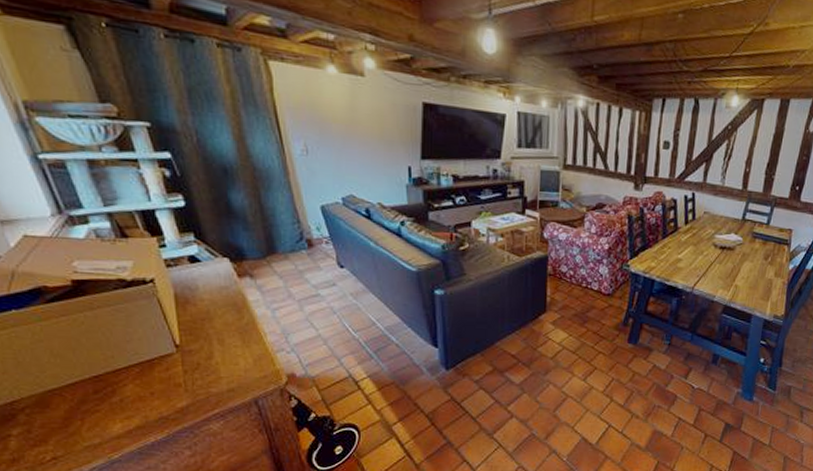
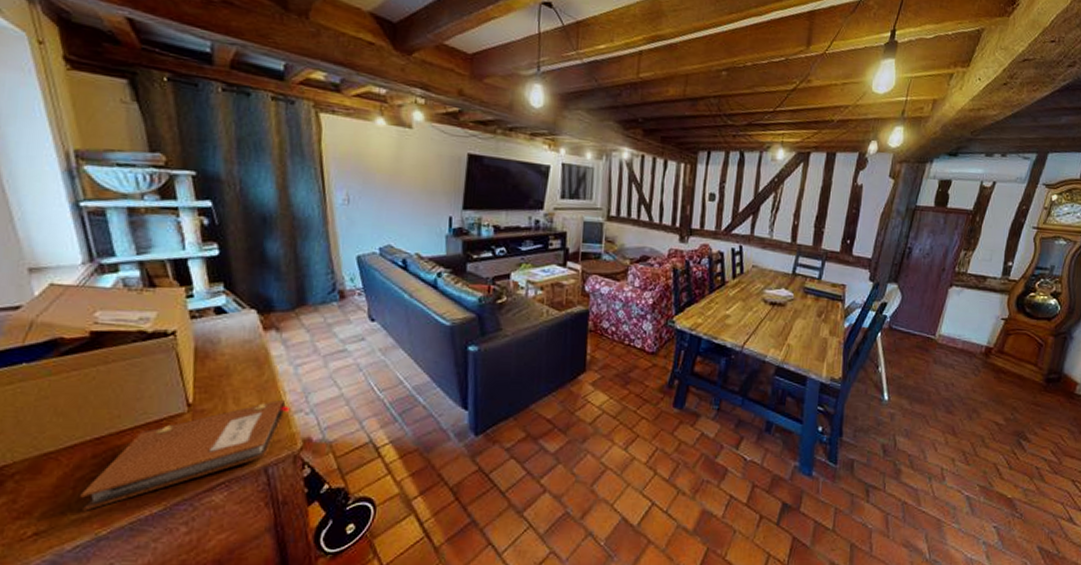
notebook: none [89,340,273,439] -> present [80,399,291,511]

